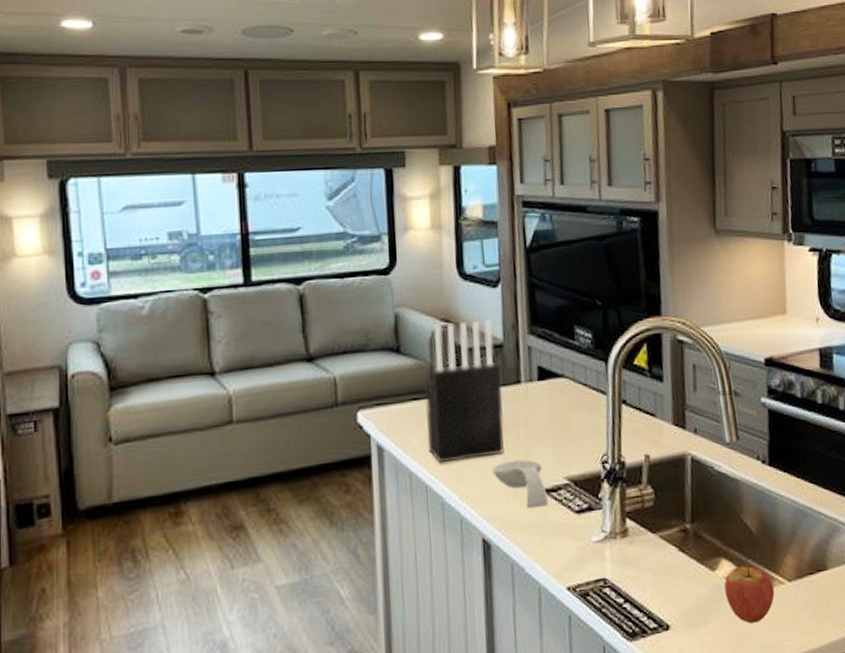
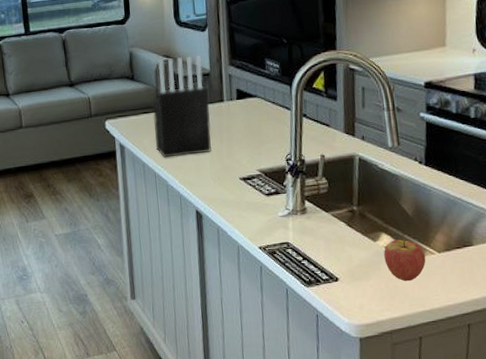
spoon rest: present [492,460,548,509] -> none [203,157,245,191]

